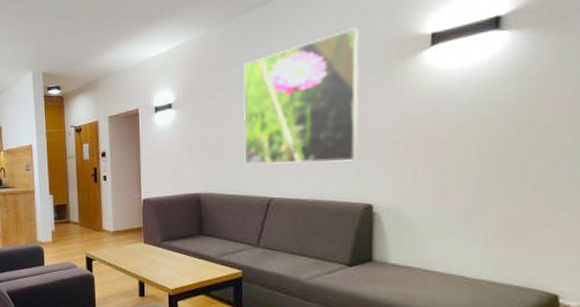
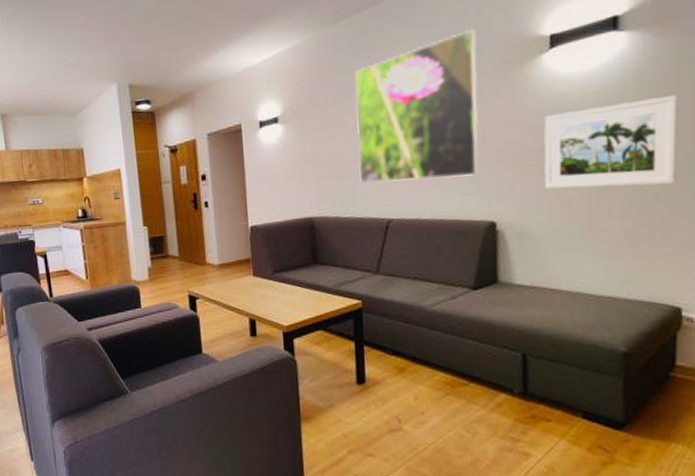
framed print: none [422,90,560,177] -> present [544,94,678,189]

